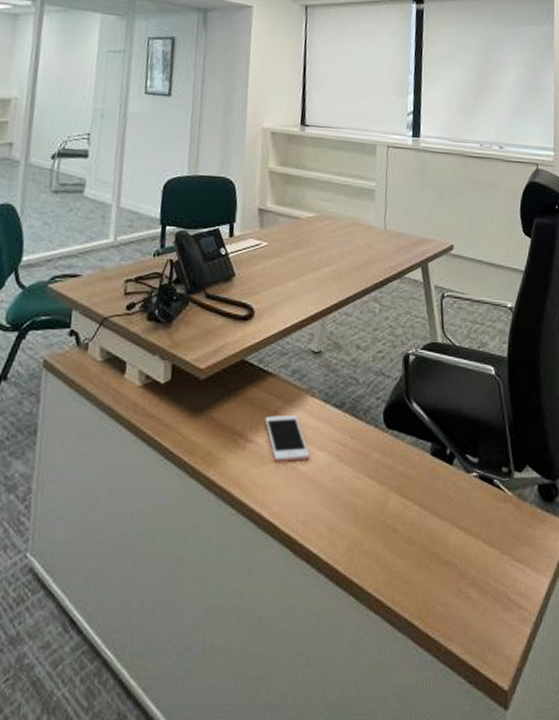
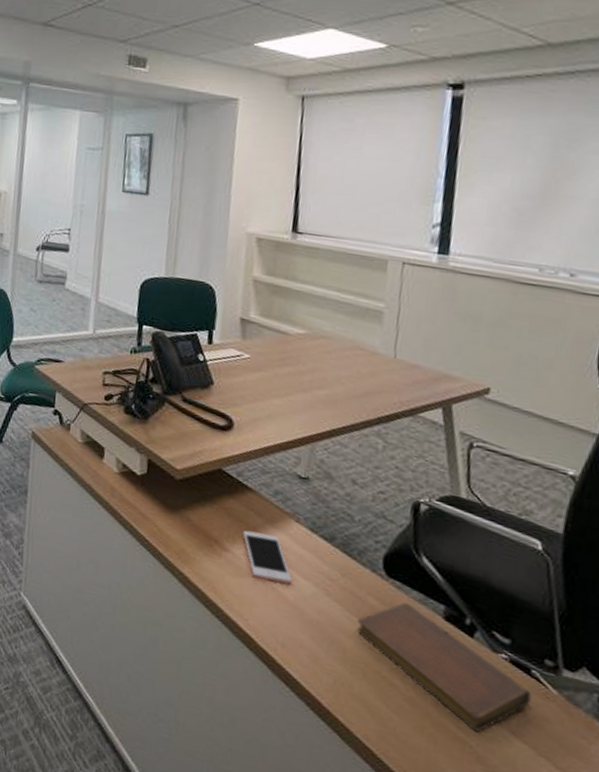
notebook: none [365,448,495,550] -> present [356,602,532,733]

